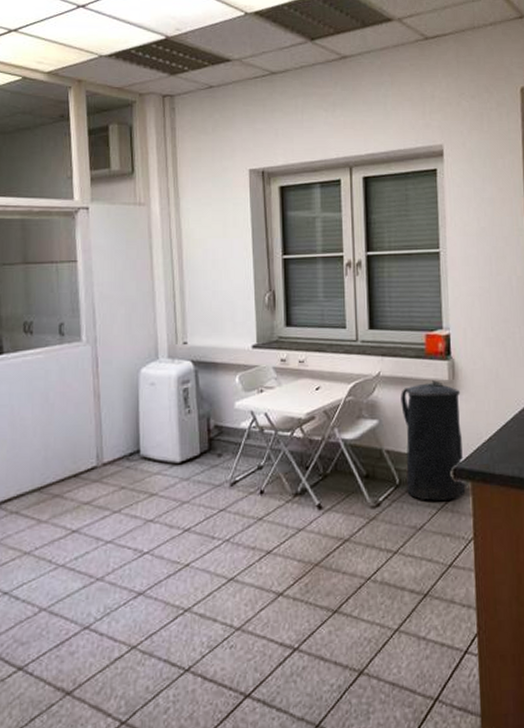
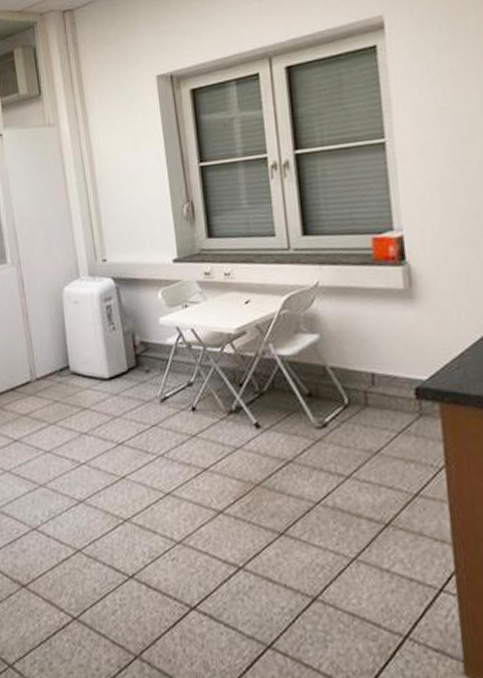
trash can: present [401,380,466,501] -> none [345,289,433,423]

